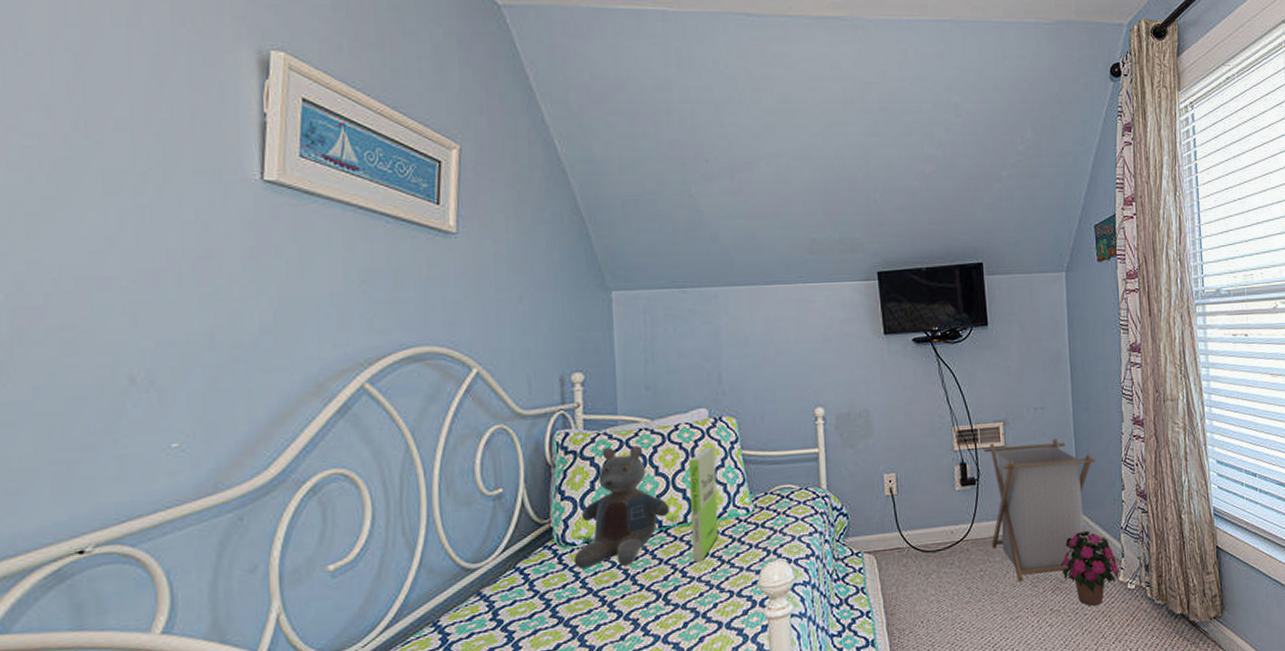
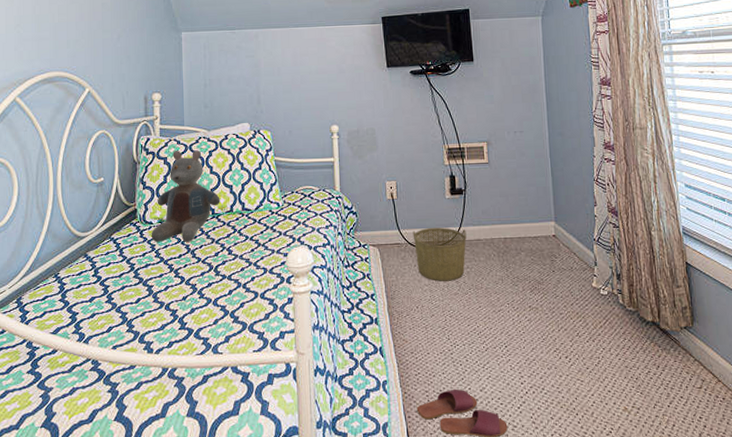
book: present [689,447,719,563] -> none [235,154,256,244]
basket: none [916,525,980,590] -> present [412,227,467,281]
laundry basket: present [983,439,1096,581] -> none [470,159,570,280]
potted flower: present [1059,530,1119,606] -> none [537,239,592,307]

